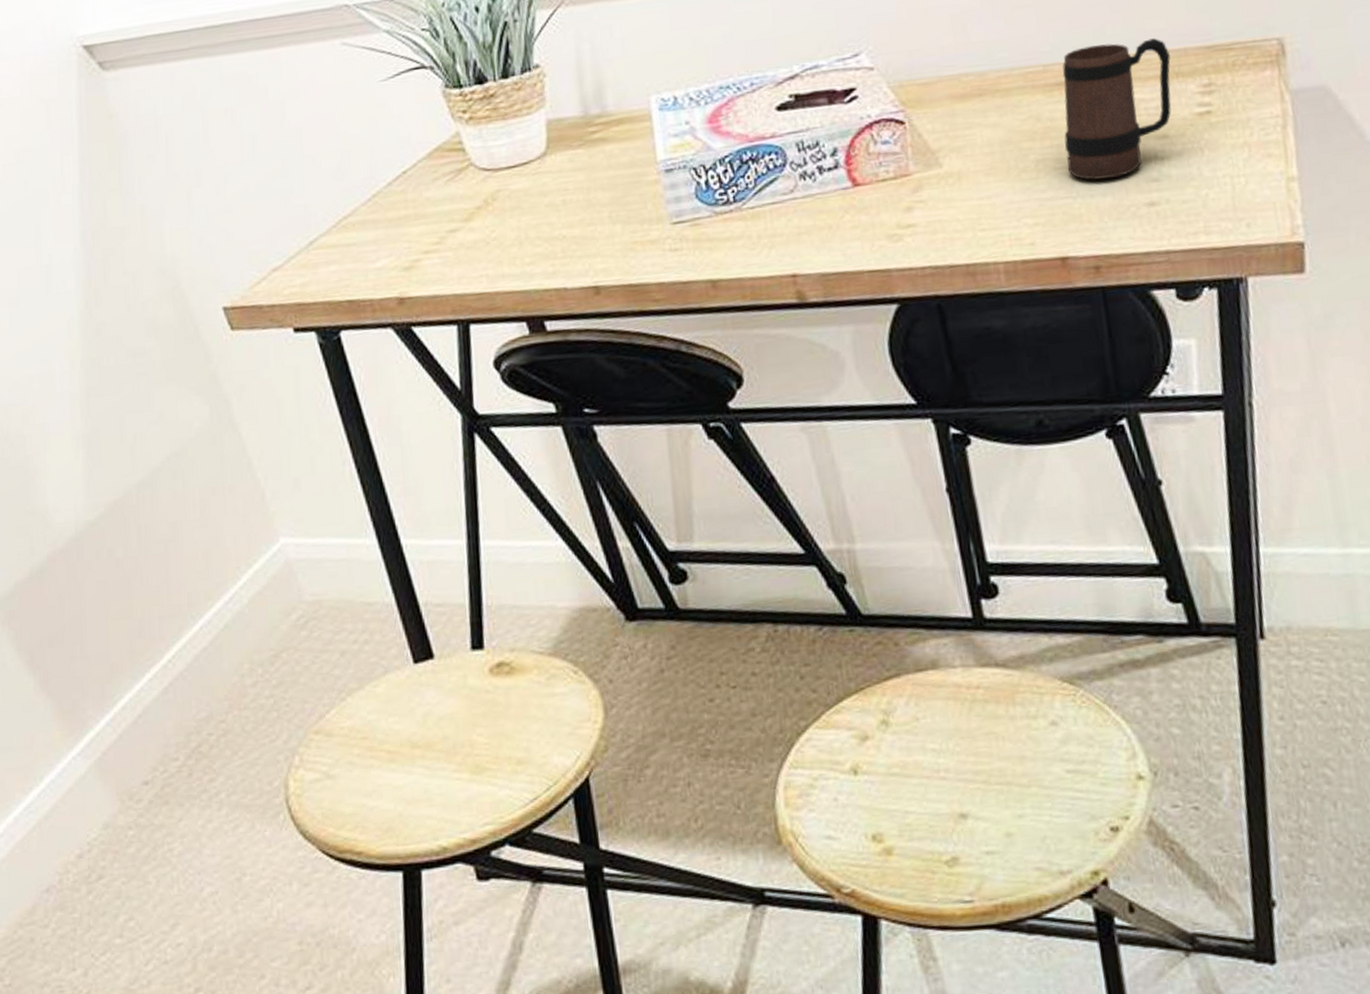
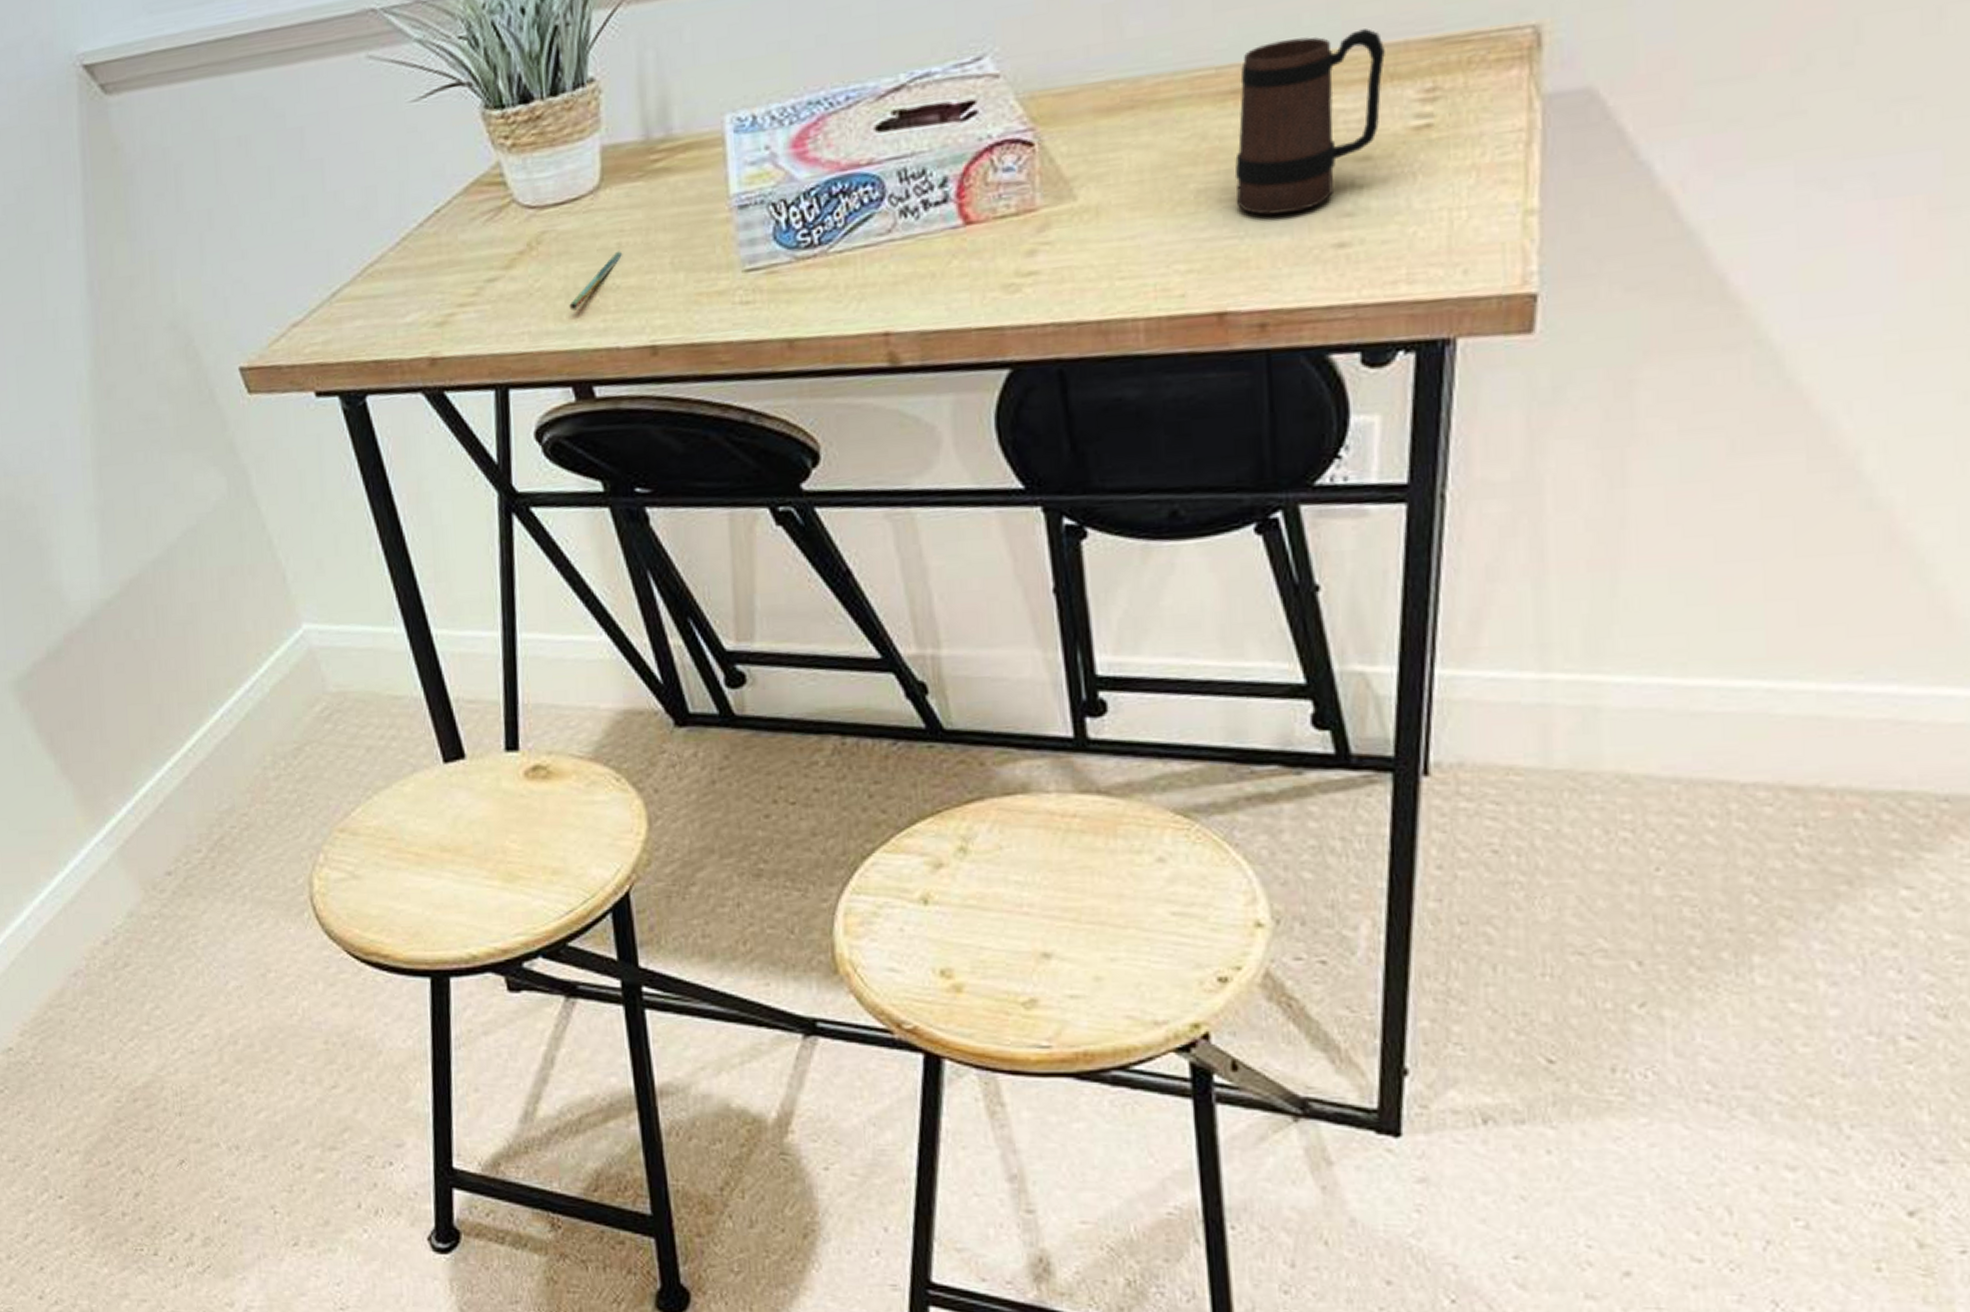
pen: none [522,206,567,257] -> present [569,251,622,311]

